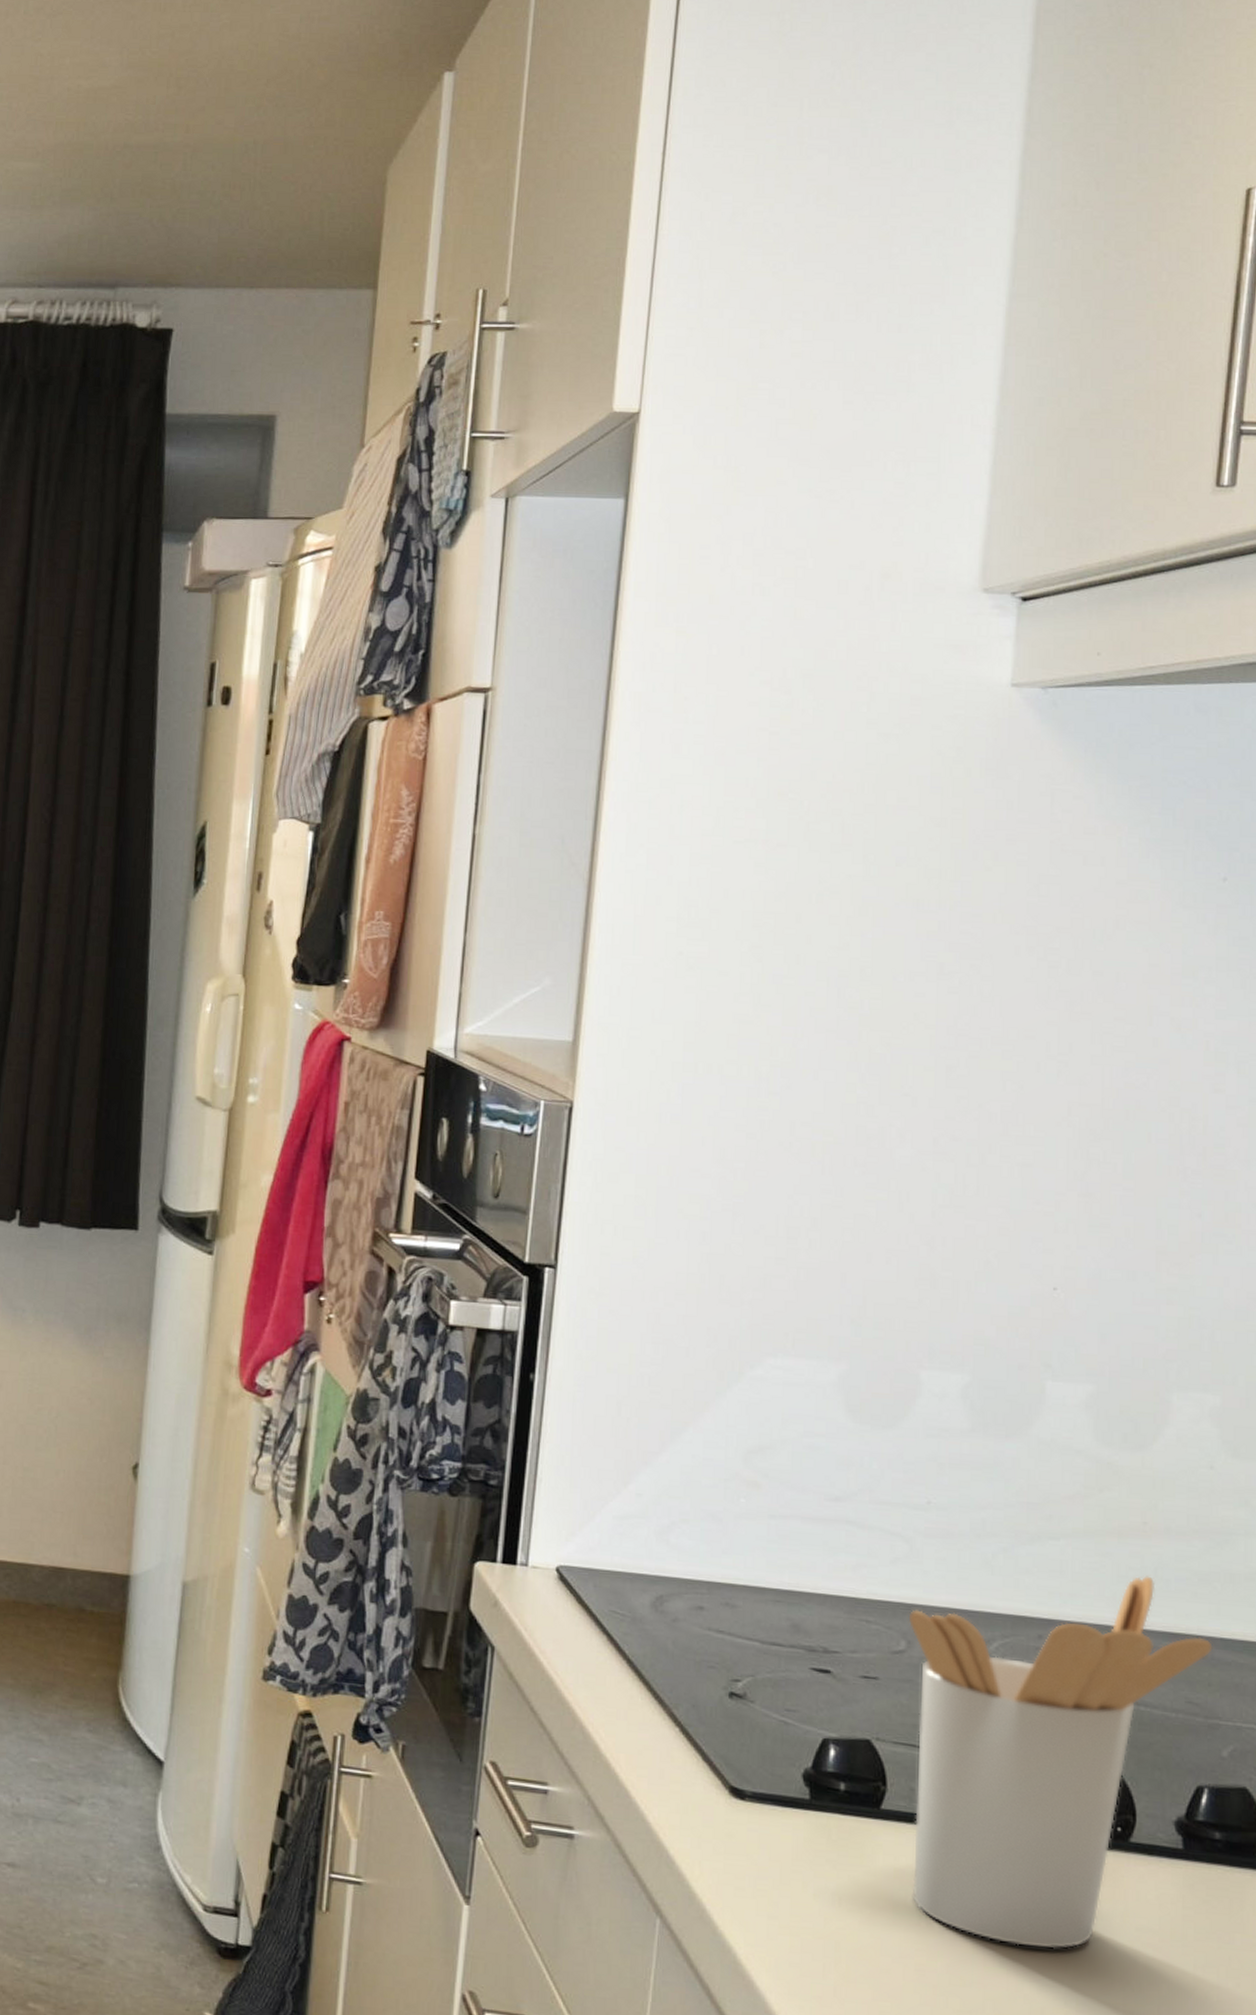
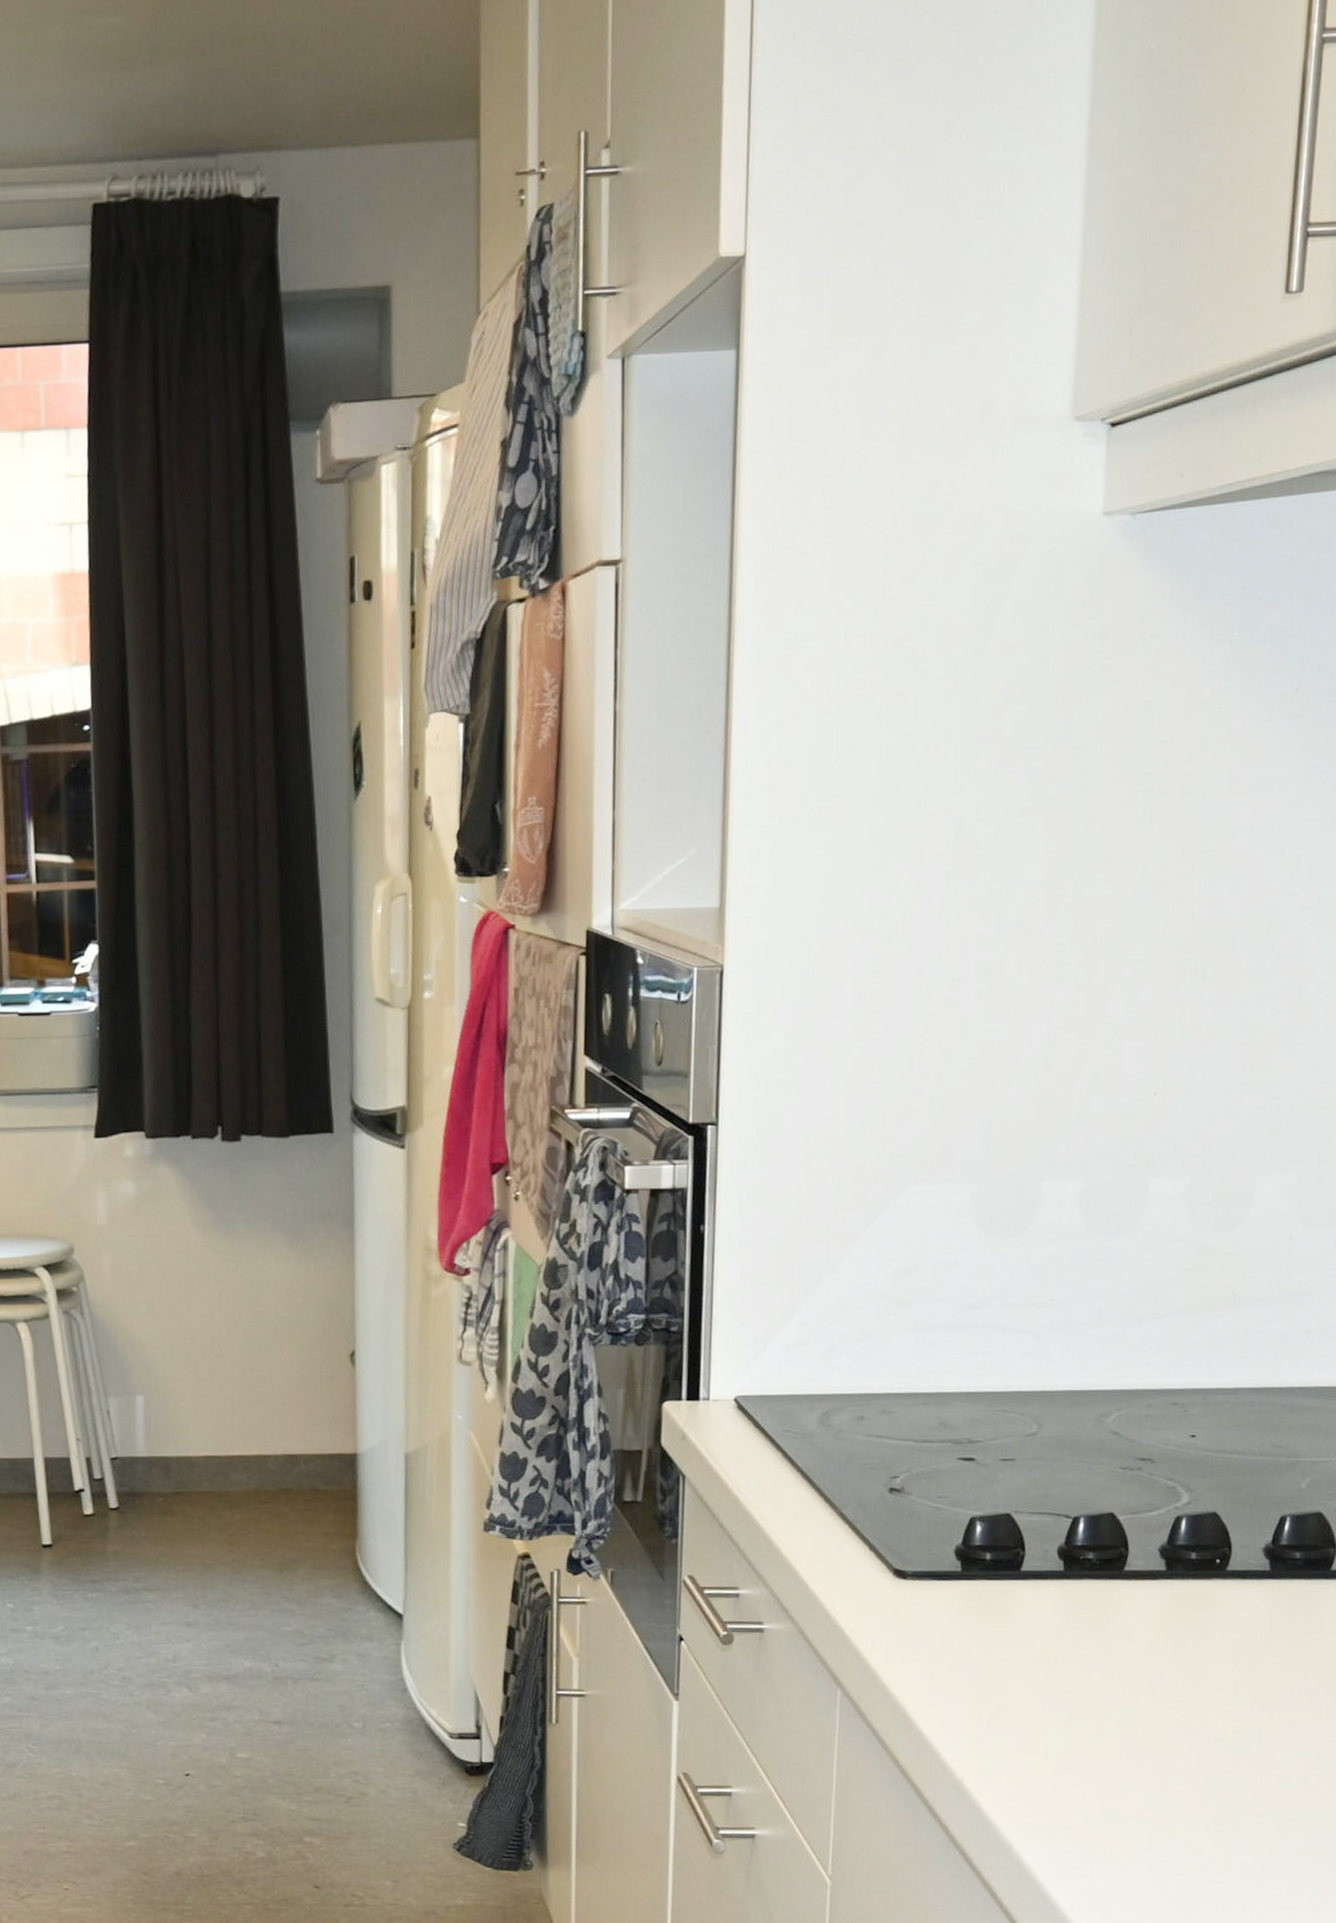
utensil holder: present [908,1576,1213,1949] -> none [1038,1341,1293,1670]

